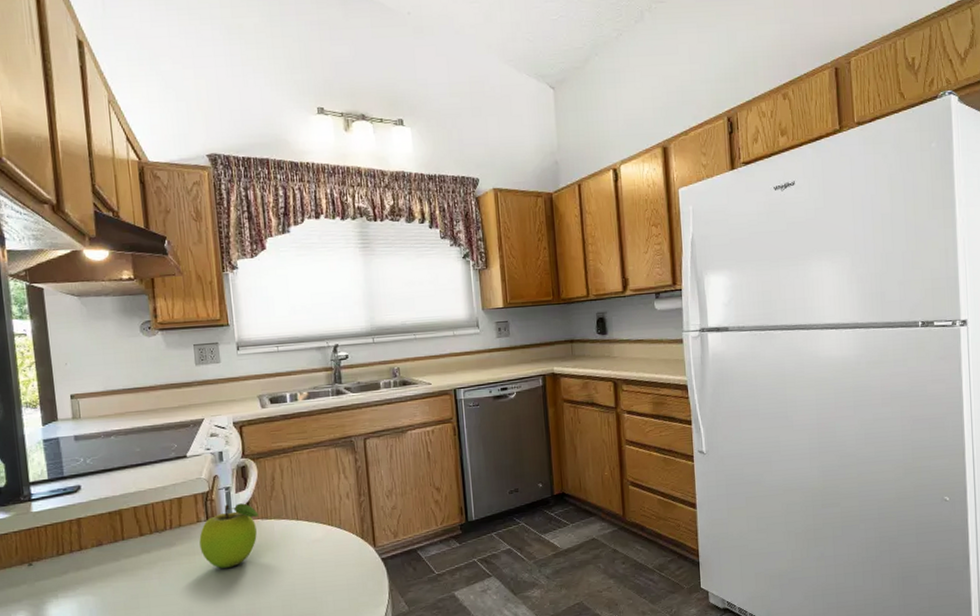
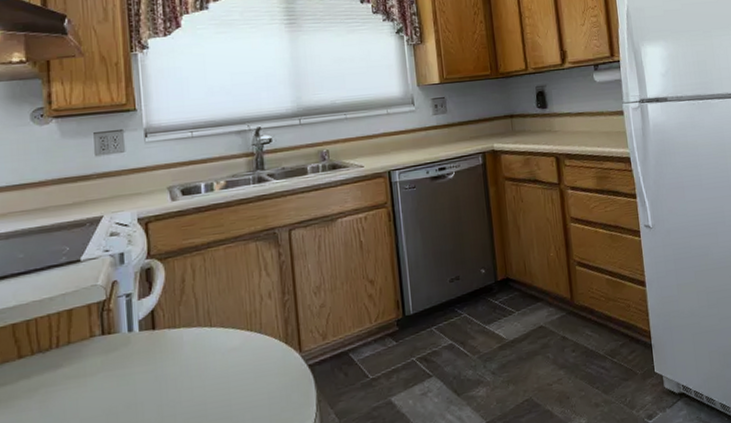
fruit: present [199,503,259,568] -> none [92,311,165,391]

